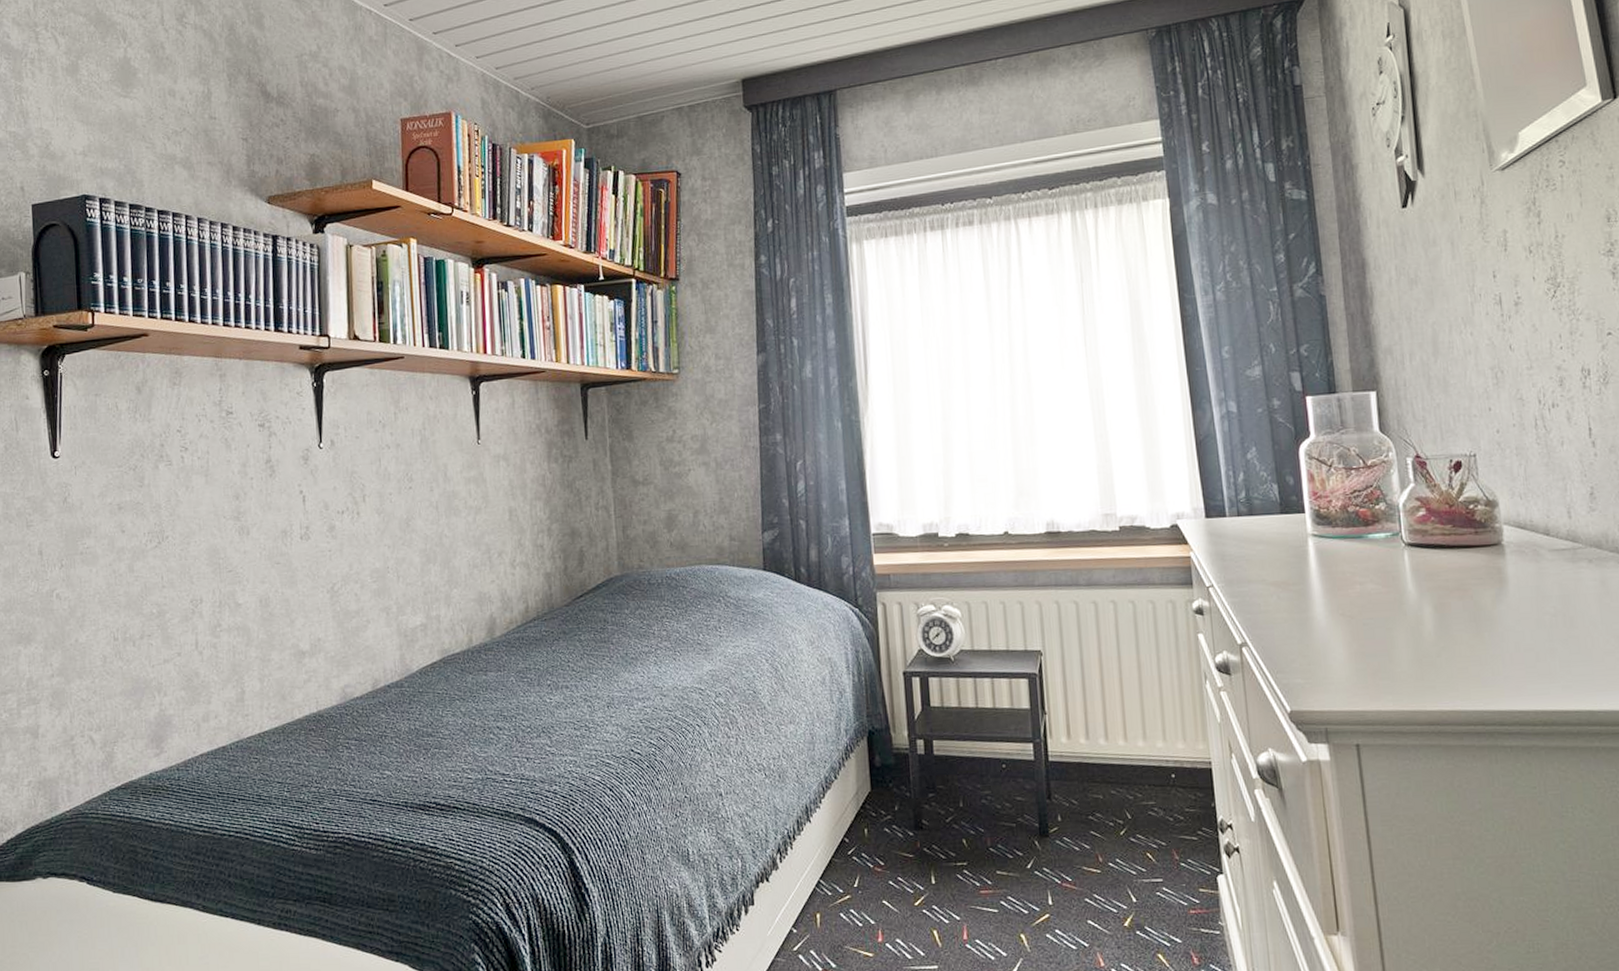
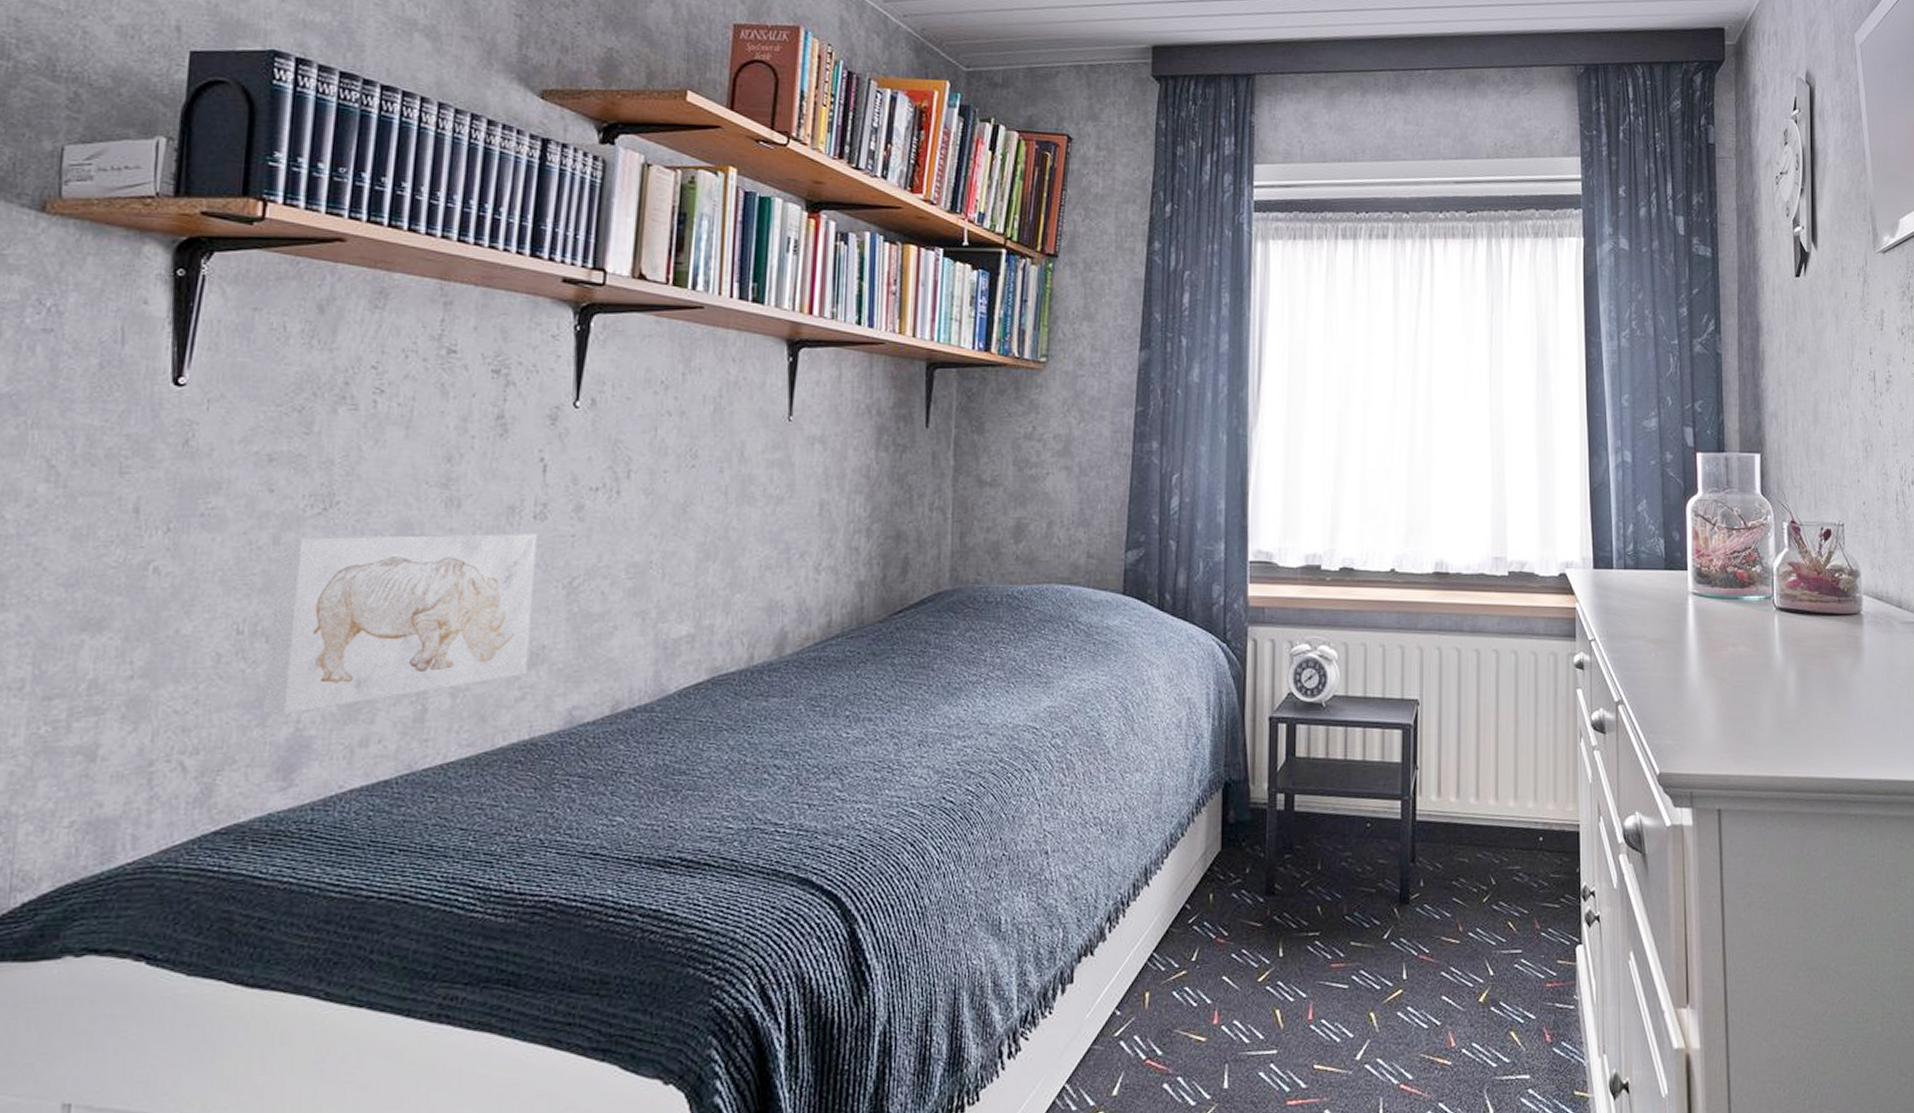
wall art: none [132,551,310,700] -> present [261,534,537,715]

